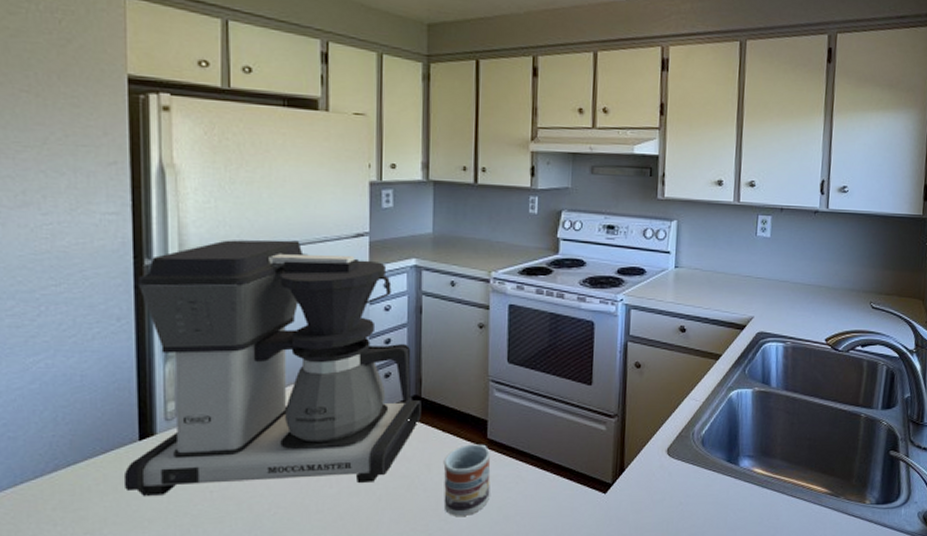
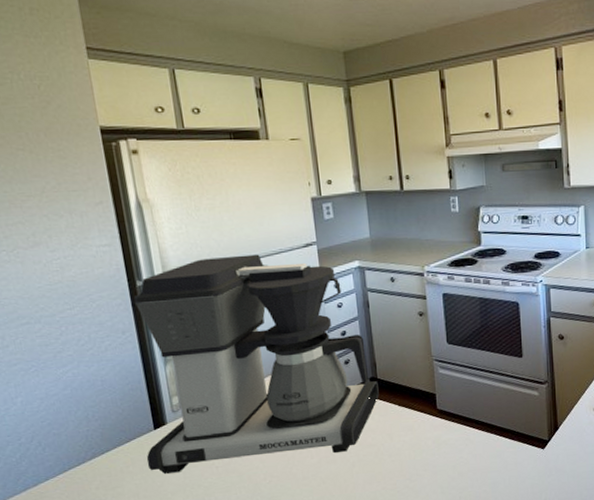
cup: present [443,444,491,516] -> none [402,414,445,476]

